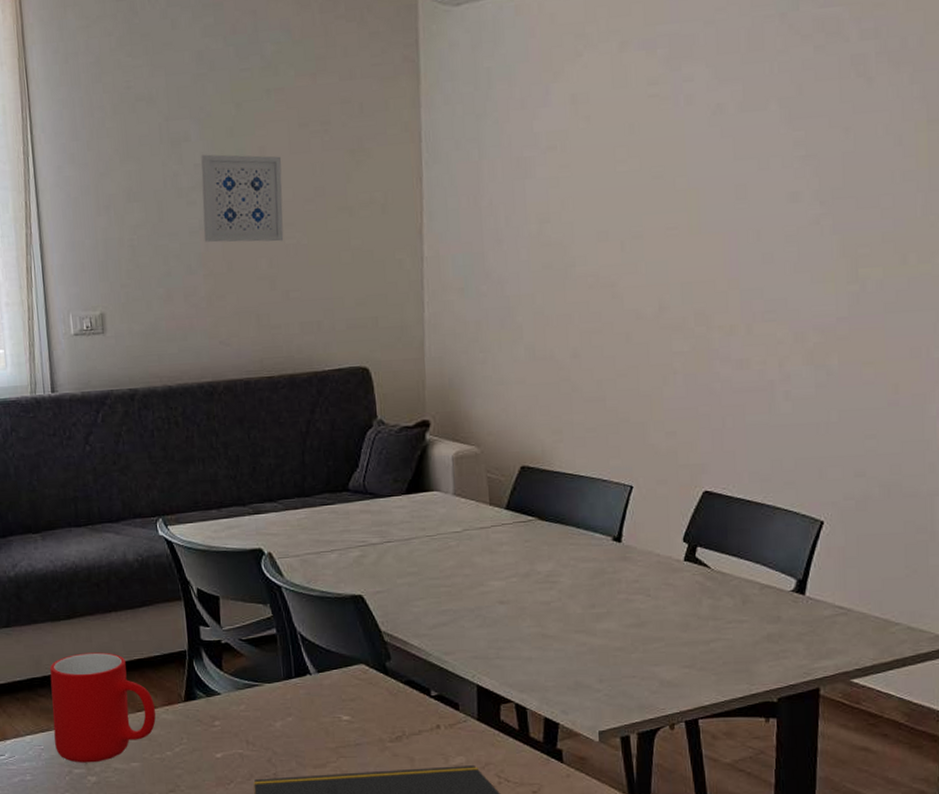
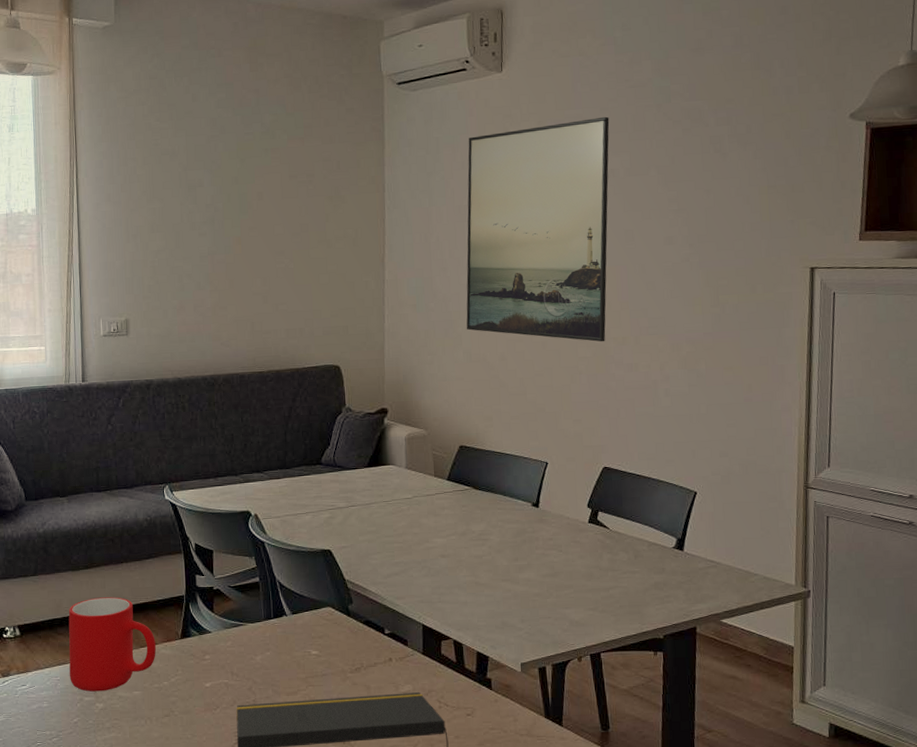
wall art: present [201,154,284,243] -> none [211,197,275,266]
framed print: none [528,32,716,332] -> present [466,116,610,342]

